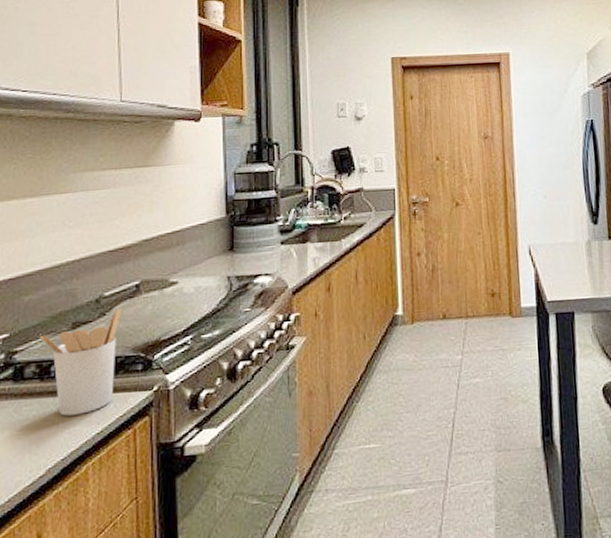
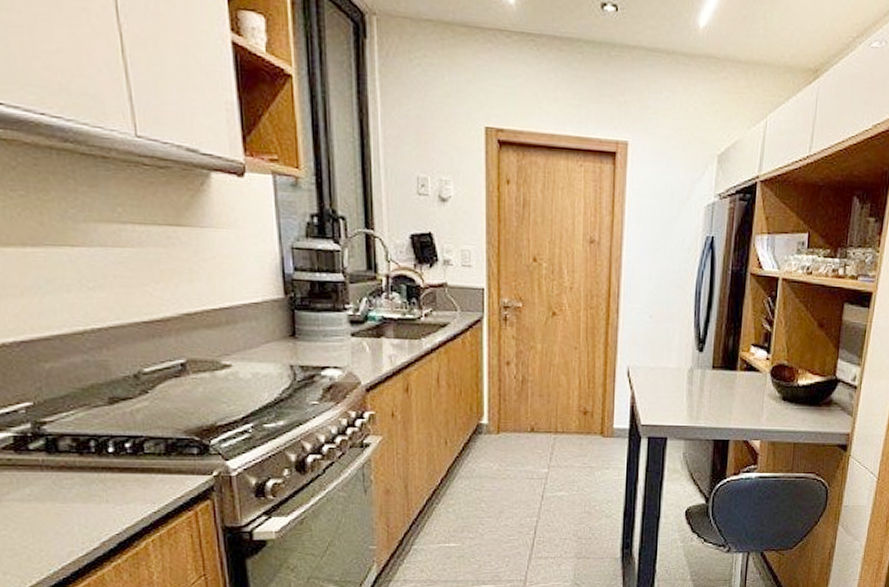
utensil holder: present [40,309,122,416] -> none [71,388,167,493]

